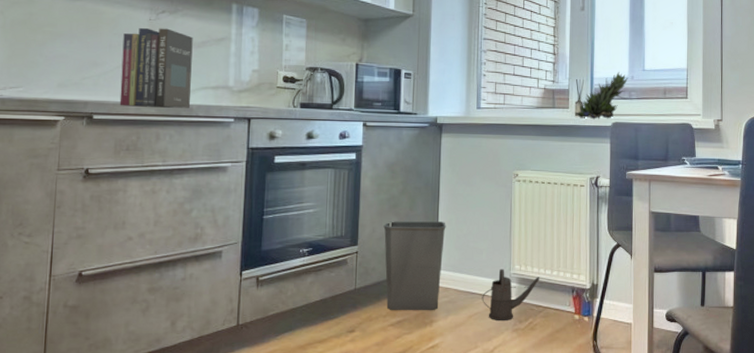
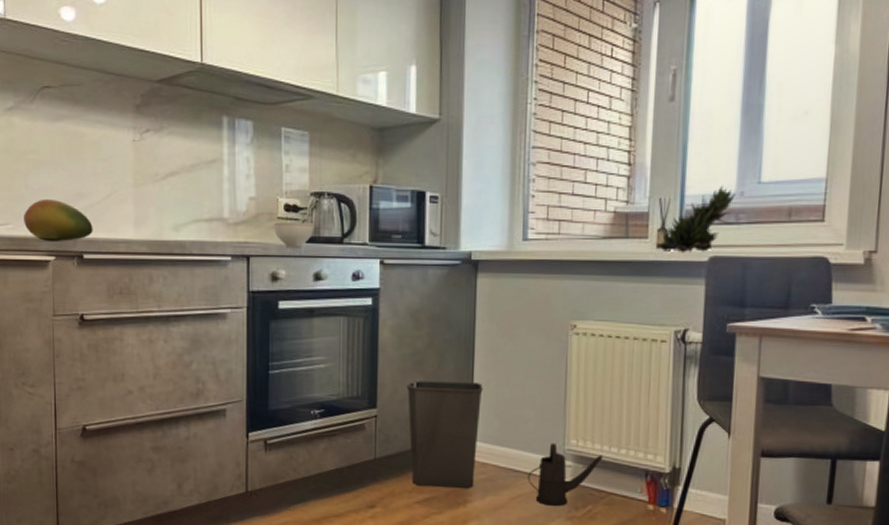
fruit: none [35,66,105,104] -> present [24,198,93,243]
books: present [119,28,193,108] -> none [107,150,184,245]
bowl: none [272,90,310,113] -> present [273,221,315,249]

